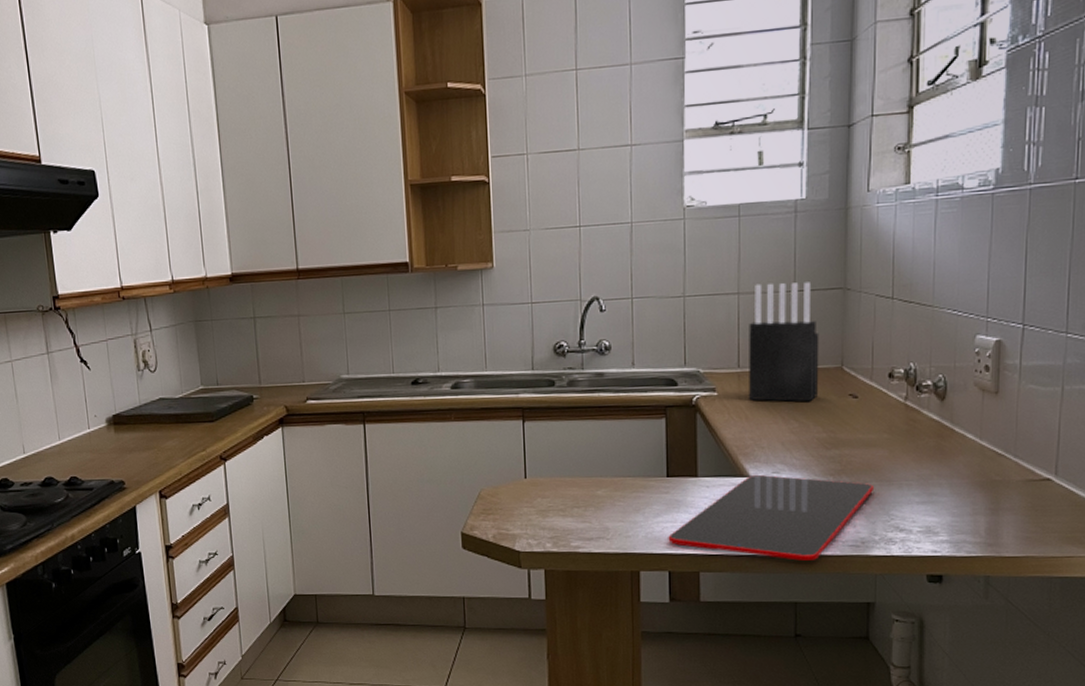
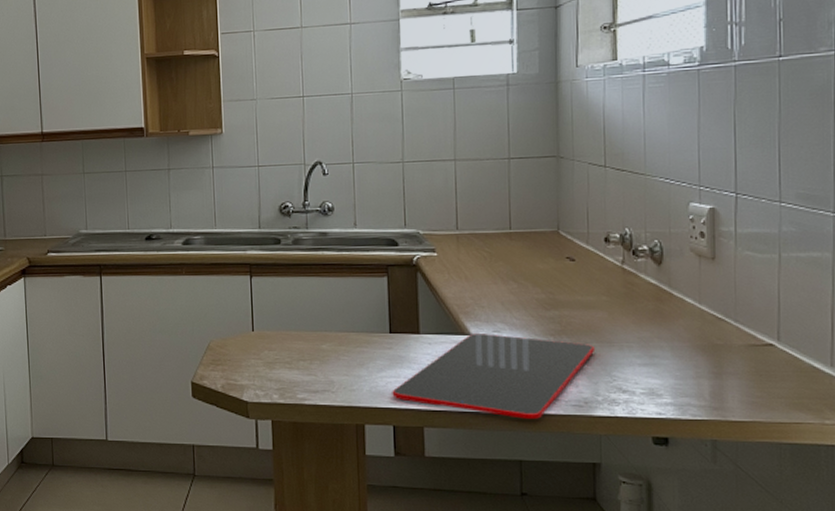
knife block: present [749,282,819,402] -> none [466,150,536,264]

